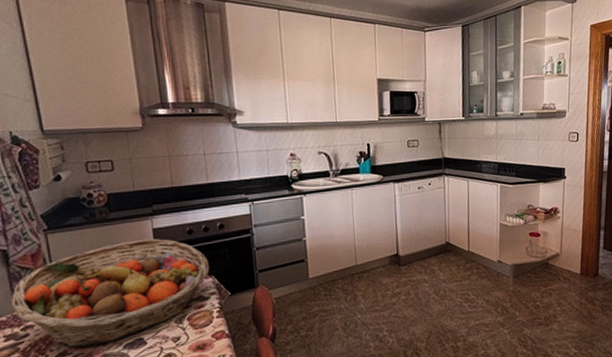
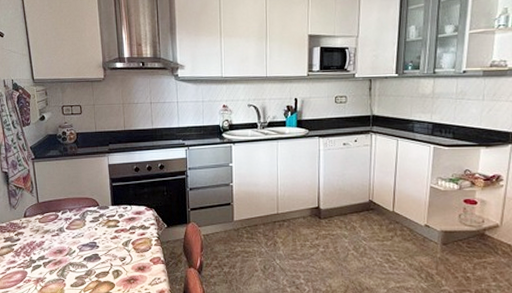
fruit basket: present [11,238,210,348] -> none [10,172,151,255]

